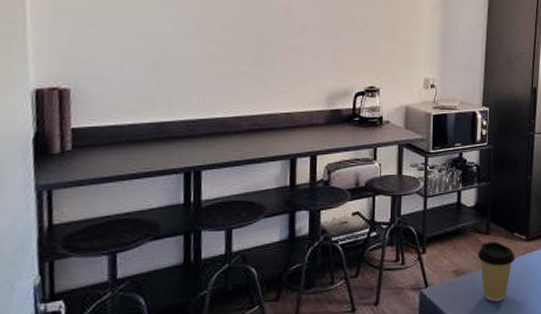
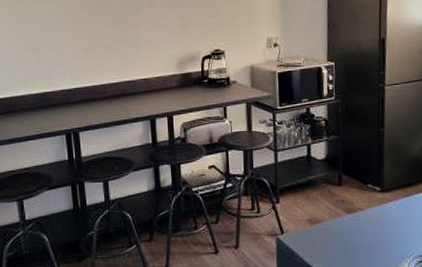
coffee cup: present [477,241,515,302] -> none [330,192,370,250]

